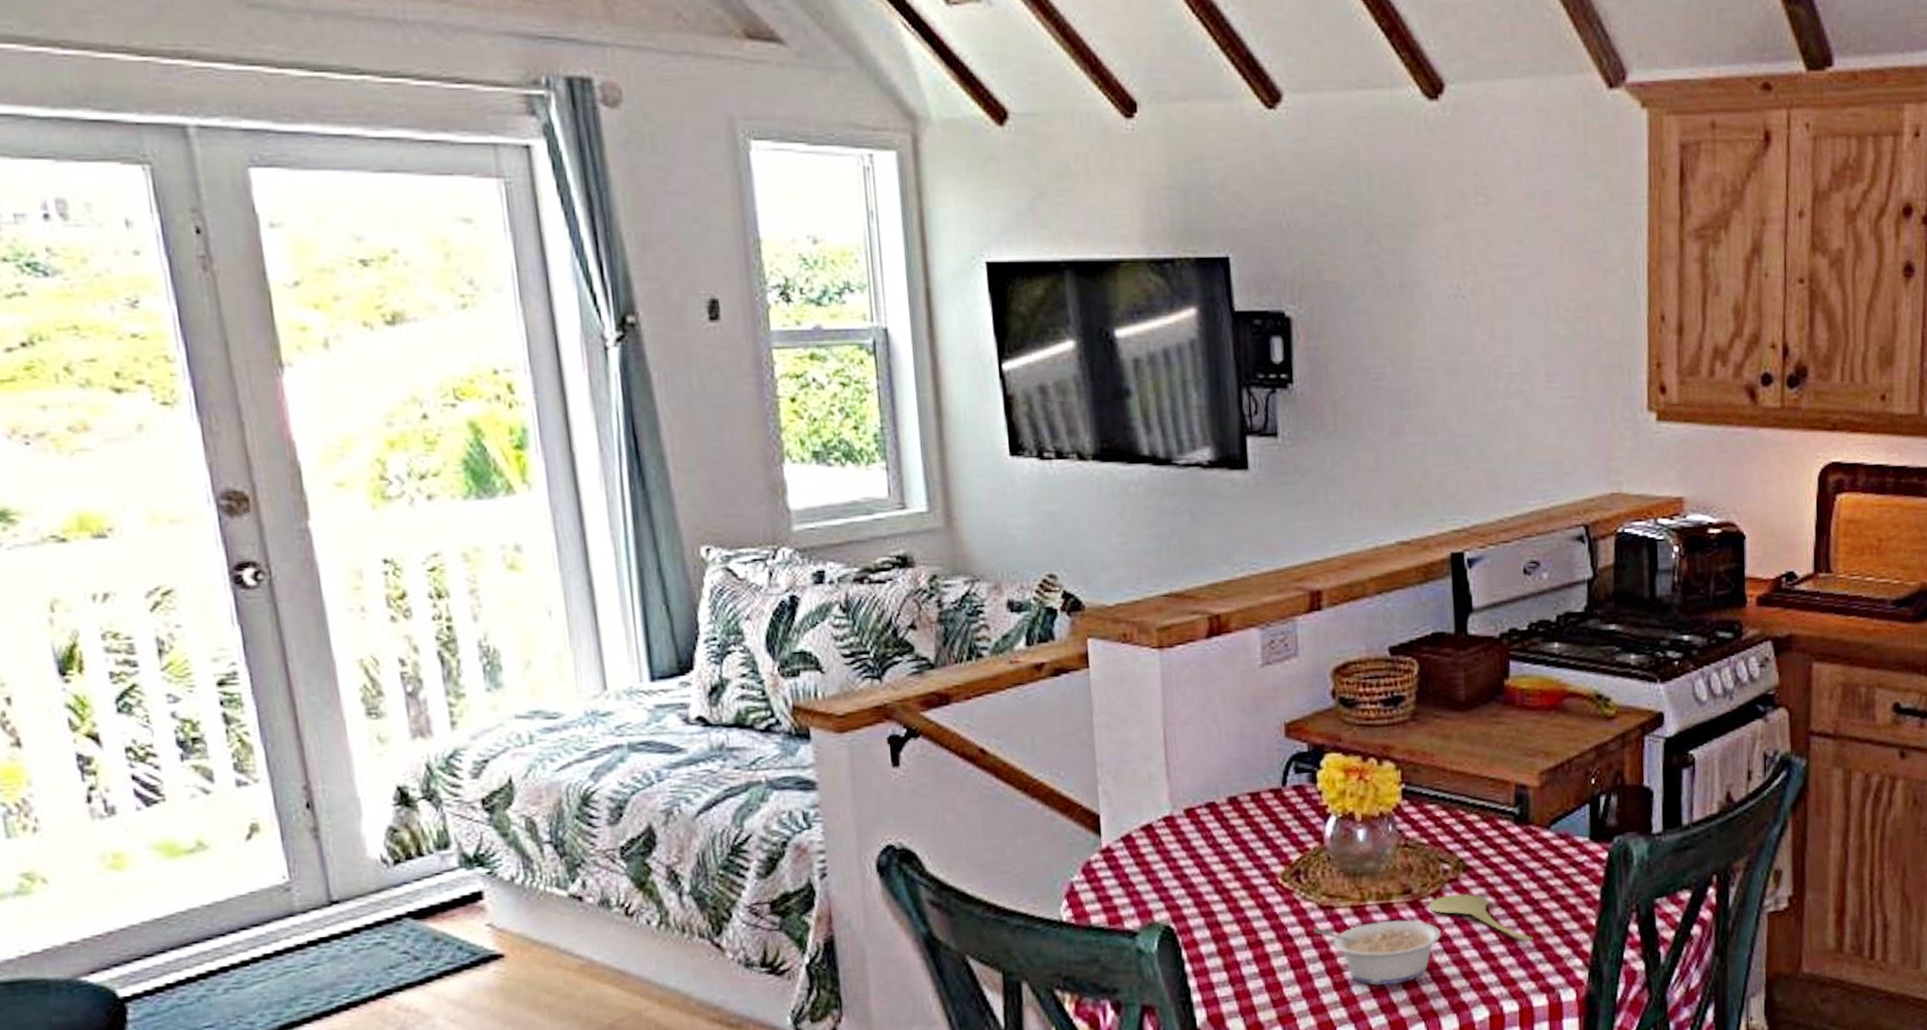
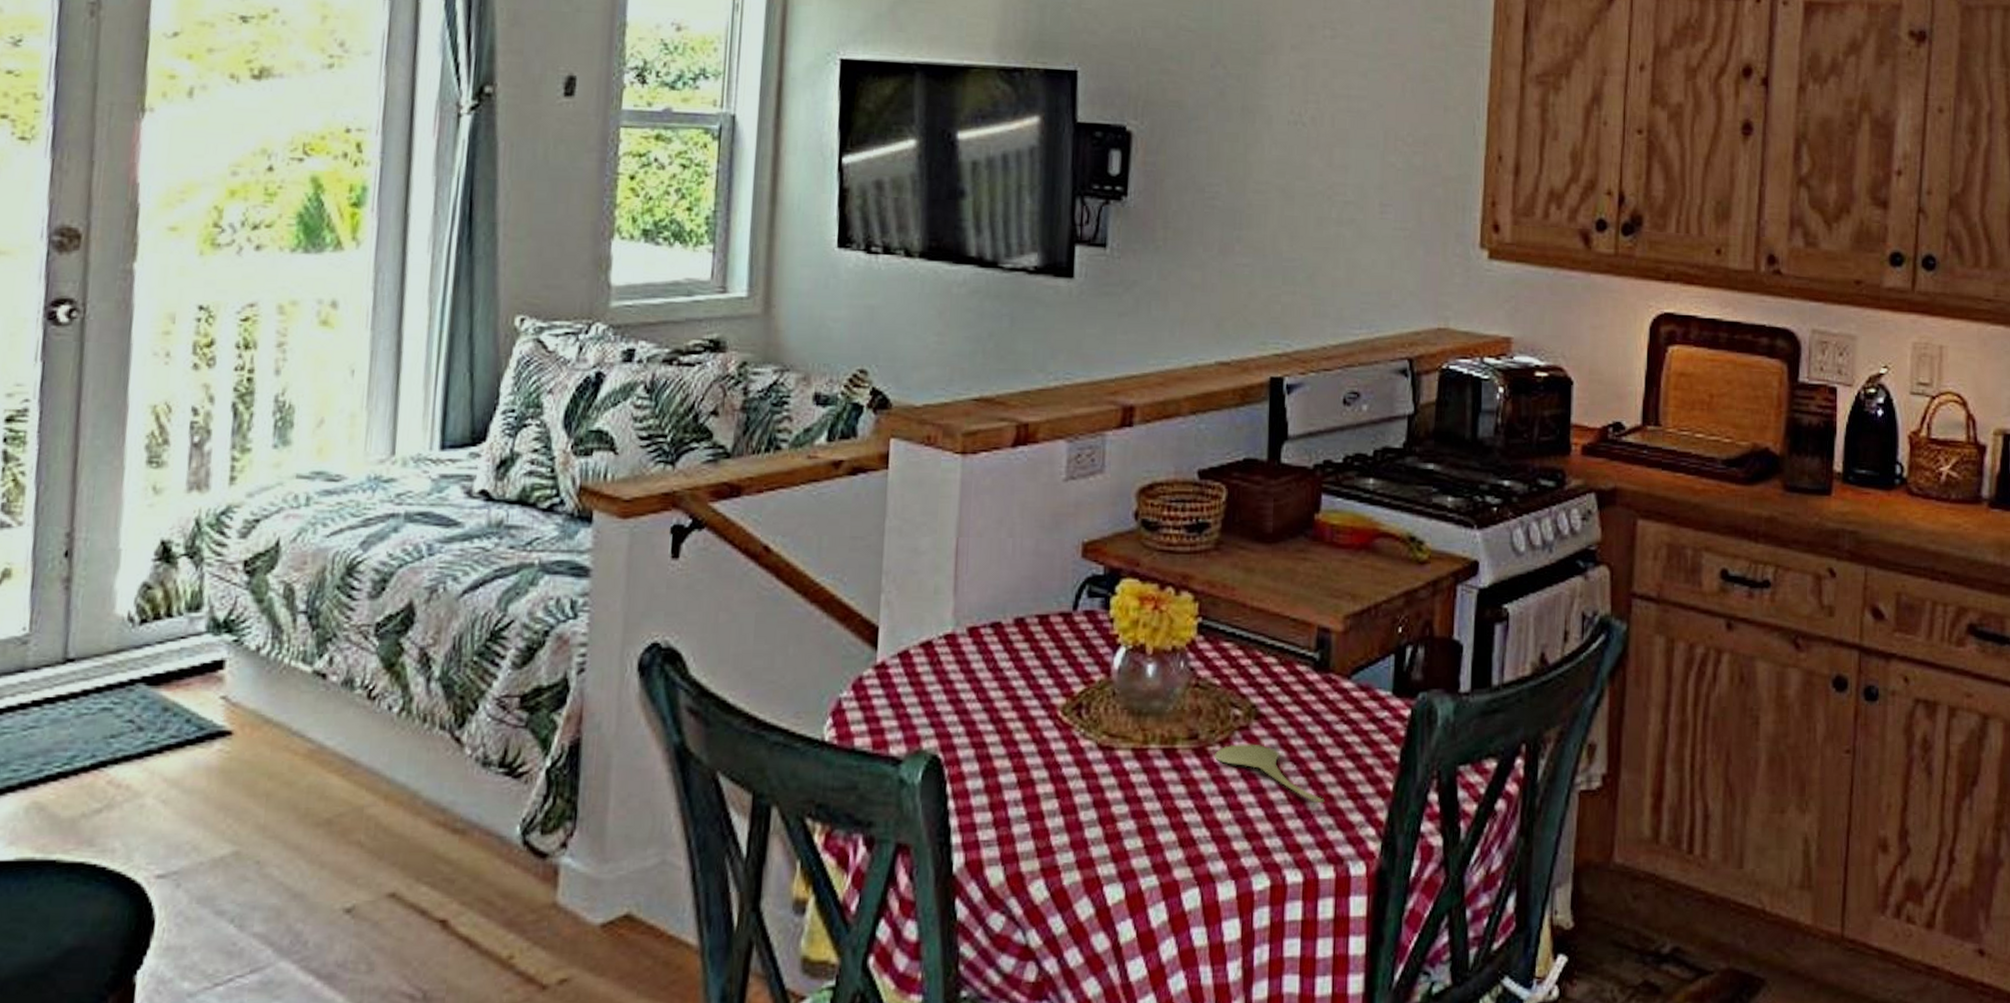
legume: present [1313,920,1441,986] -> none [1090,767,1226,842]

